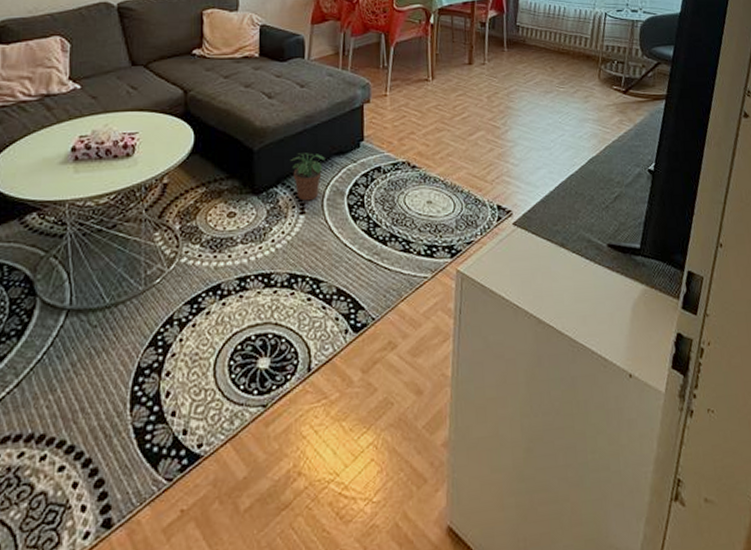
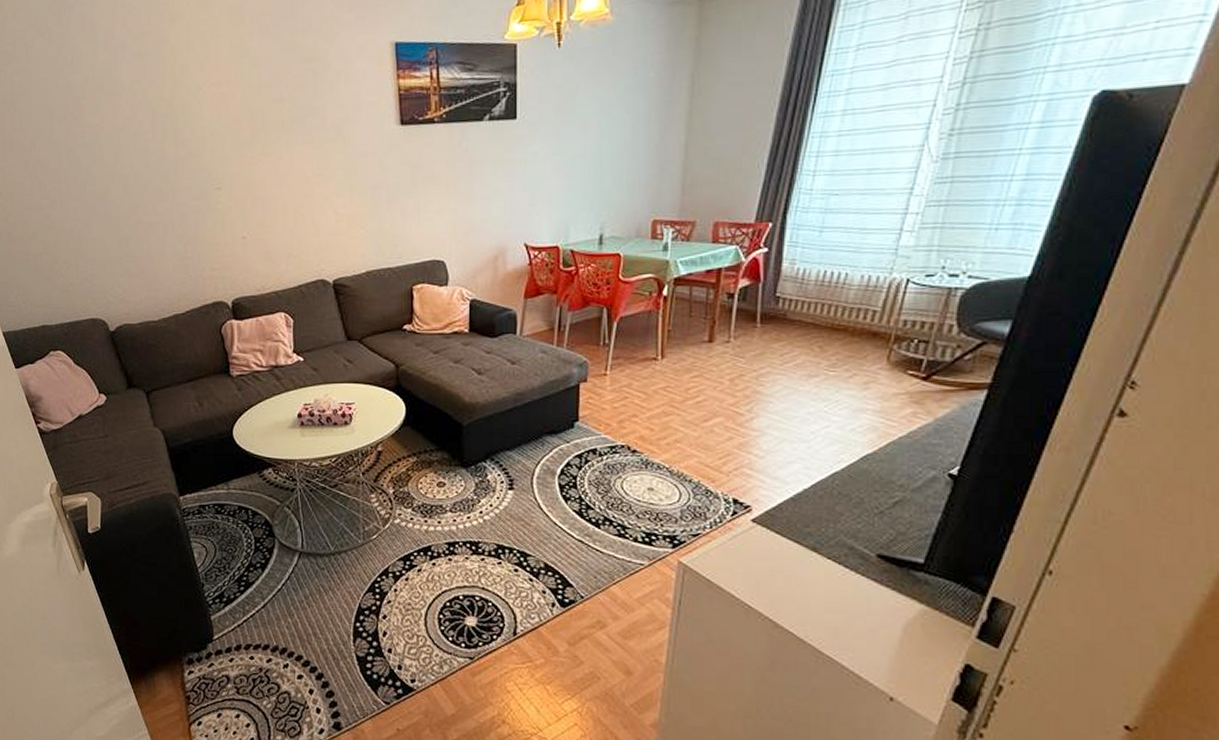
potted plant: present [290,153,325,201] -> none [499,430,536,478]

